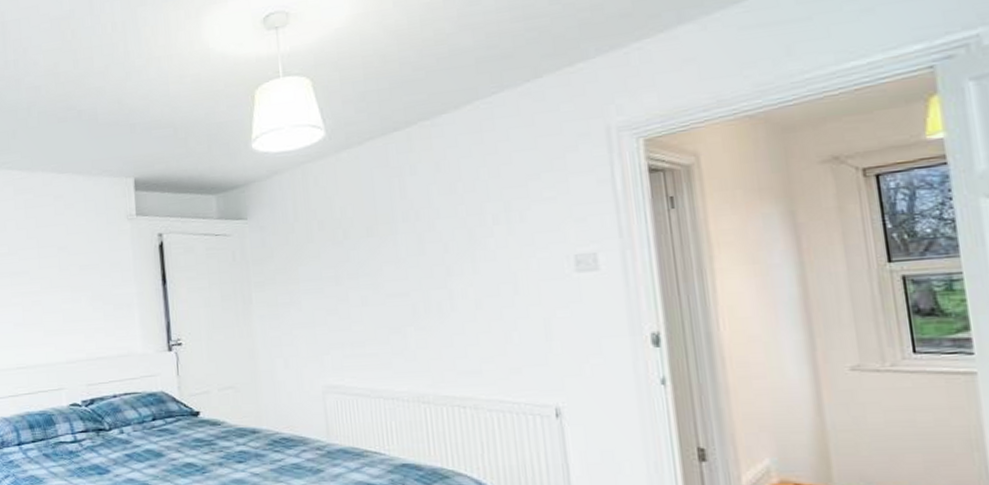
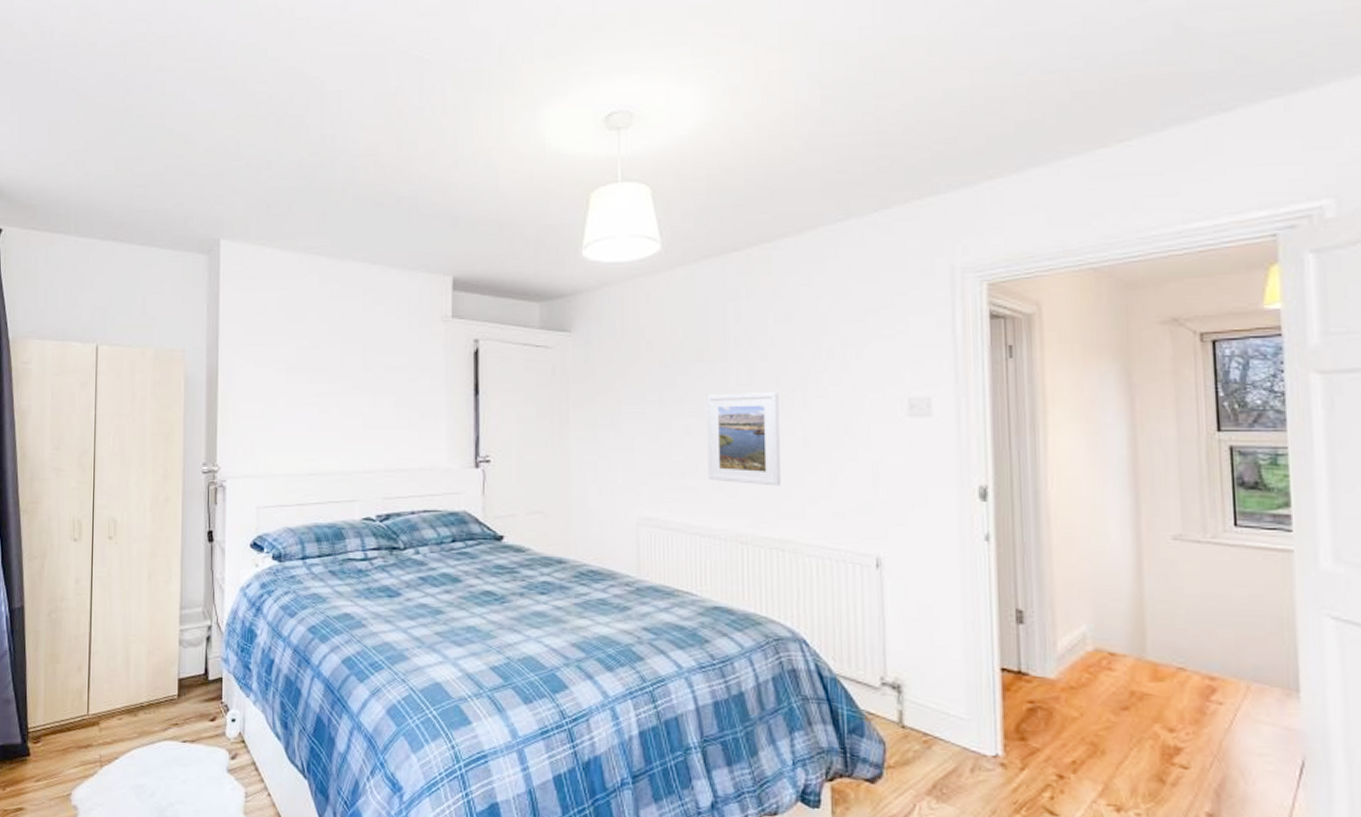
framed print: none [379,259,457,348] -> present [707,392,781,486]

